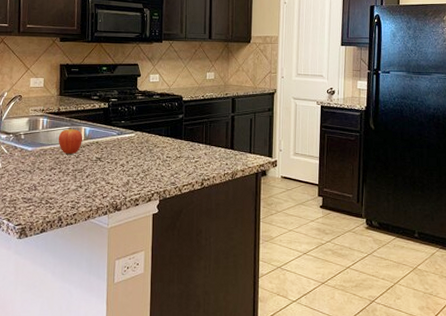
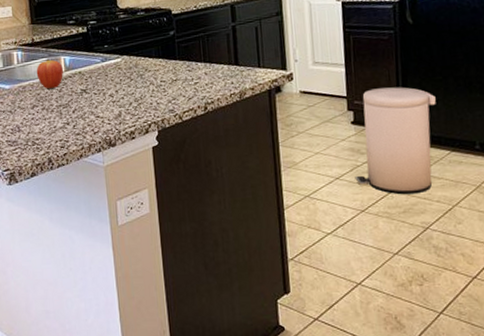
pedal bin: none [319,180,387,272] -> present [355,87,436,195]

